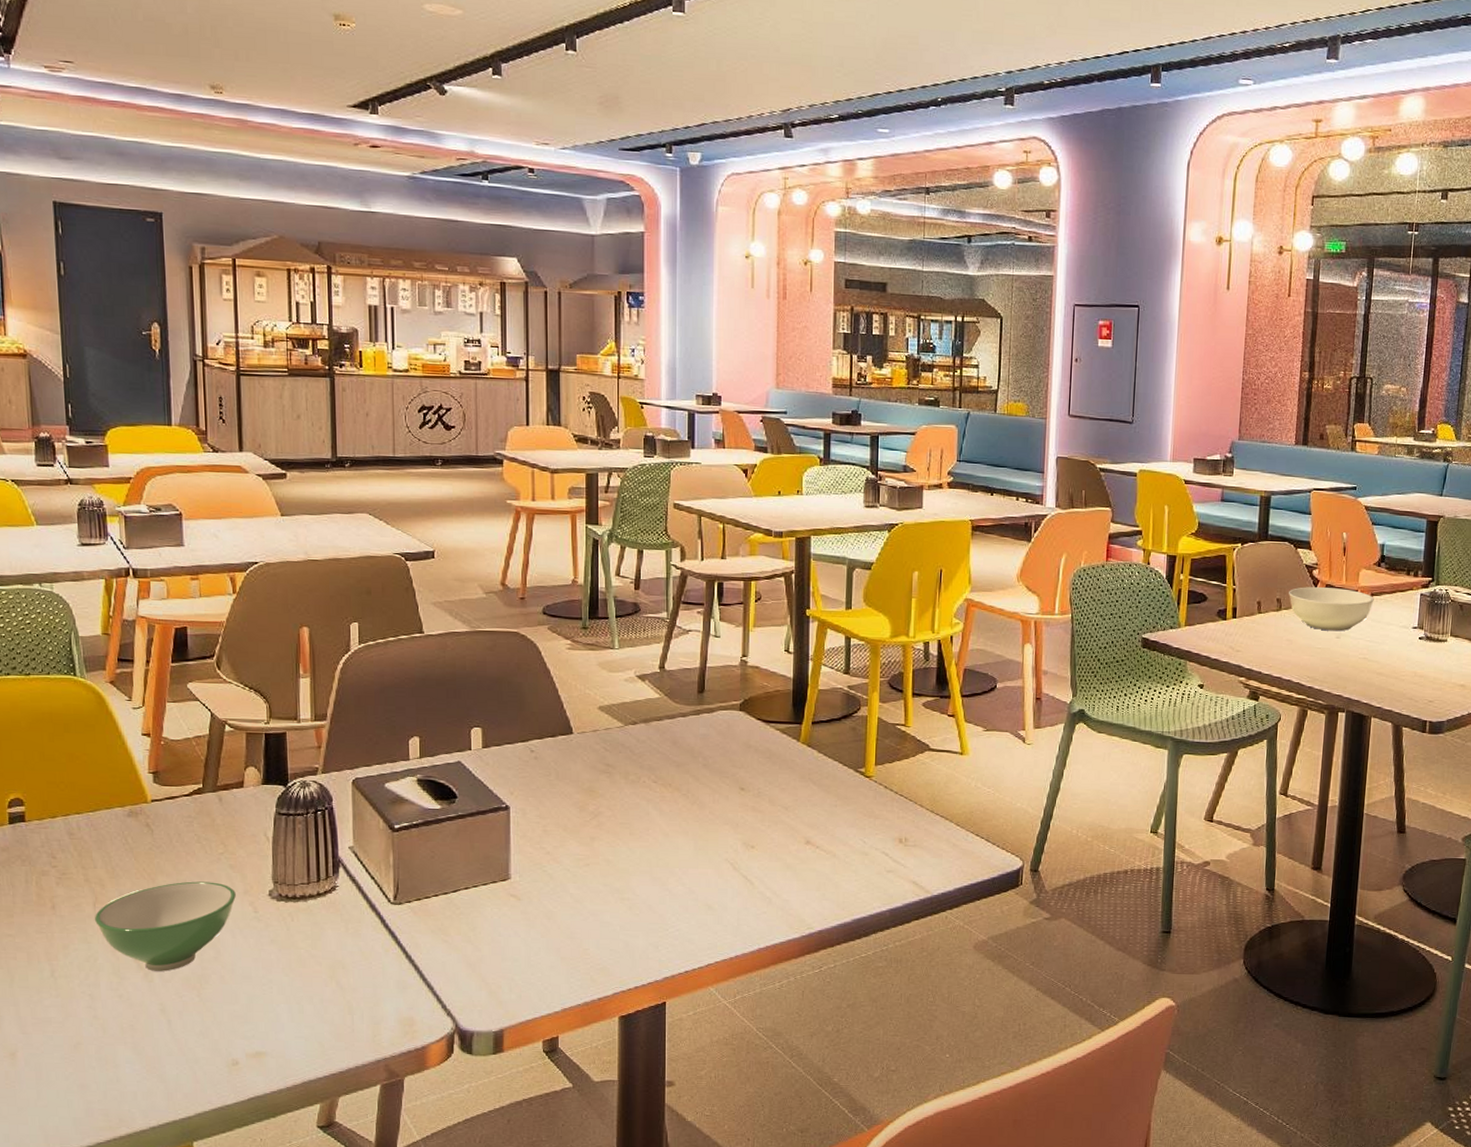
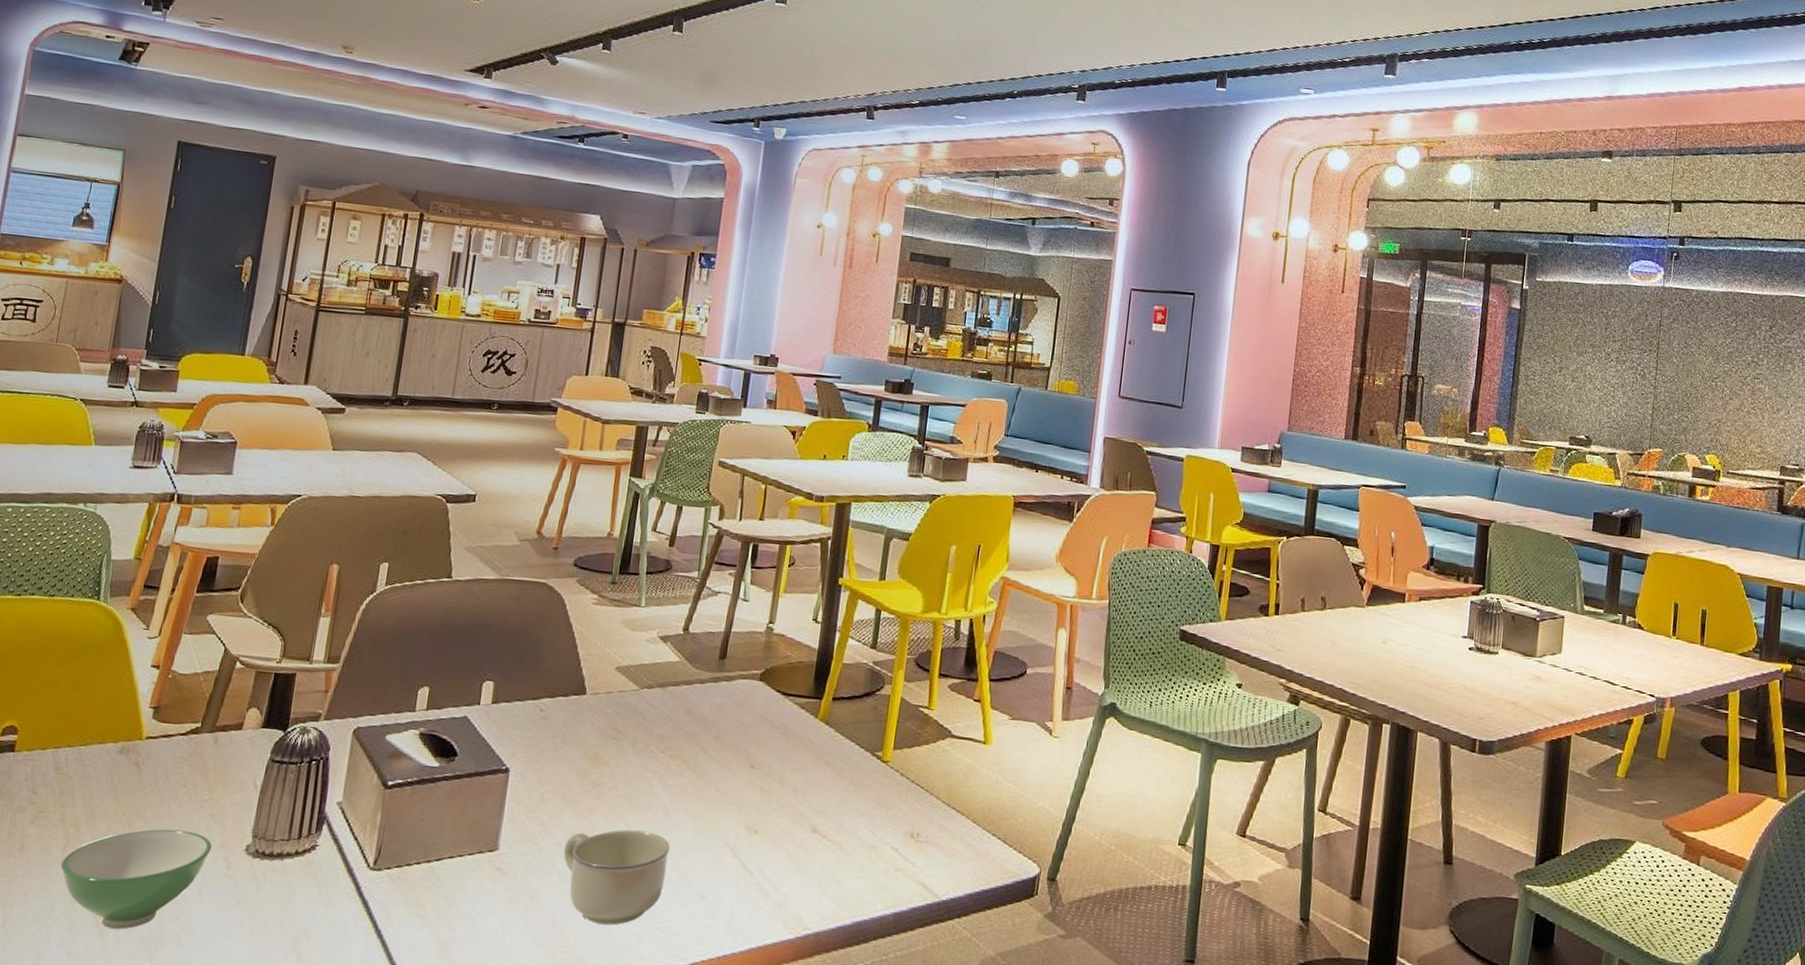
cup: none [572,853,673,937] -> present [563,829,670,925]
bowl: present [1288,587,1374,632] -> none [1333,586,1423,636]

